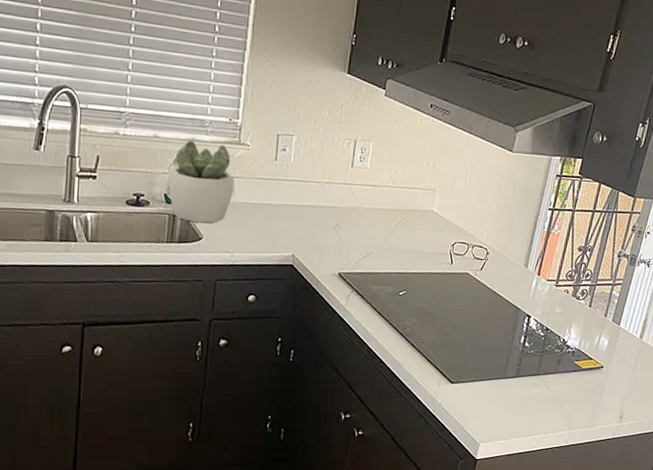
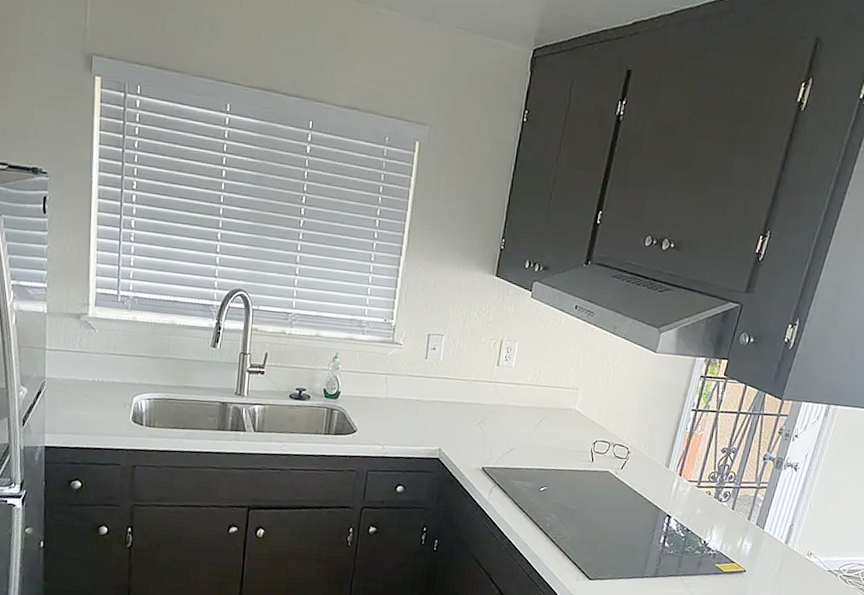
succulent plant: present [168,140,235,224] -> none [327,339,388,417]

